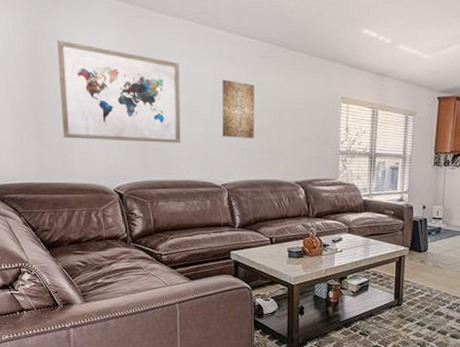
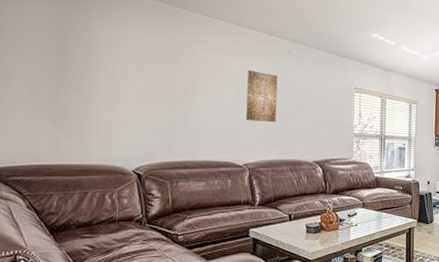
wall art: present [57,40,181,144] -> none [84,31,208,126]

